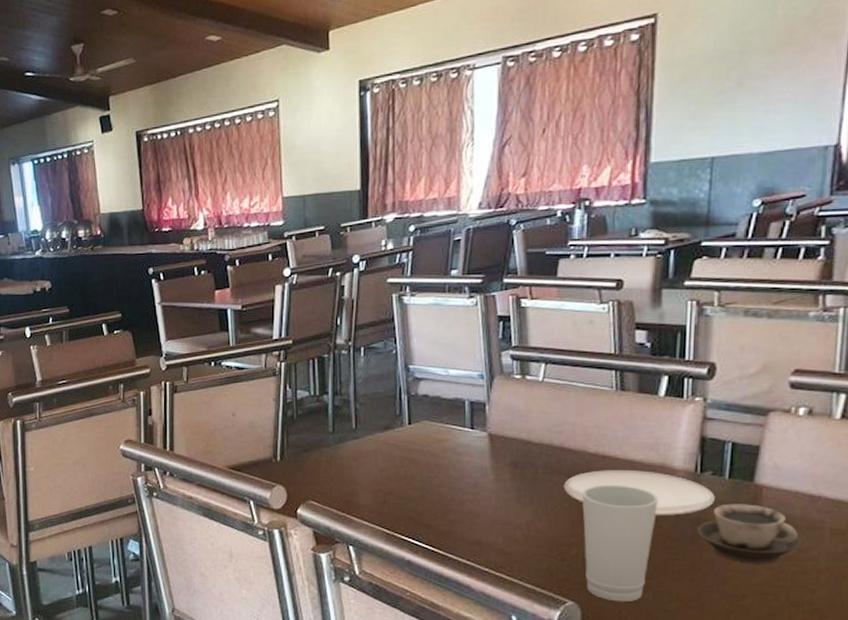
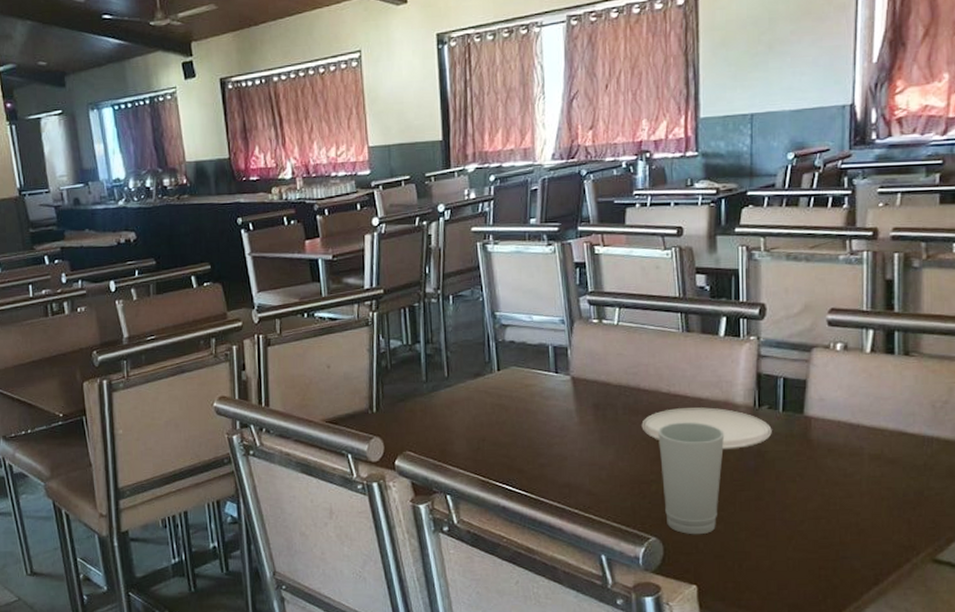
cup: present [697,503,802,564] -> none [759,434,847,491]

